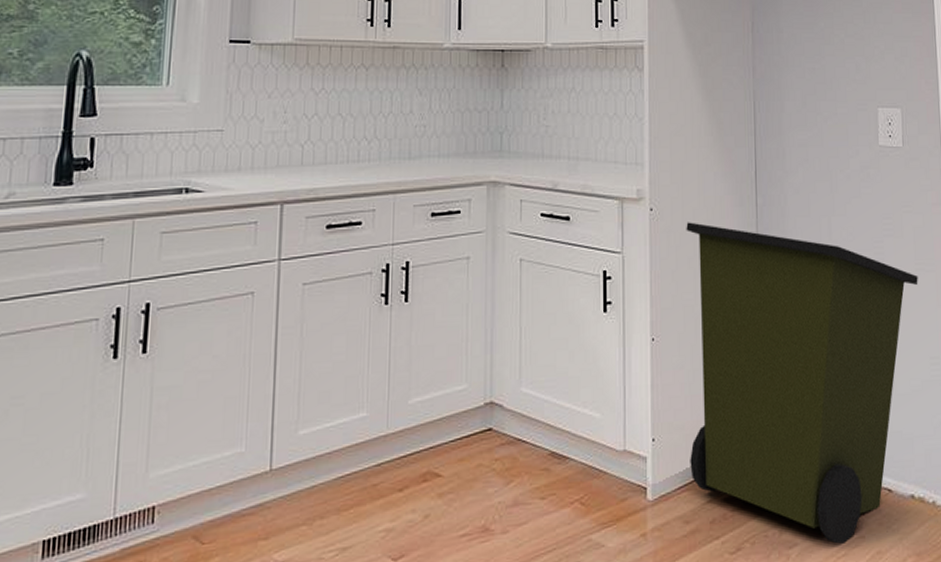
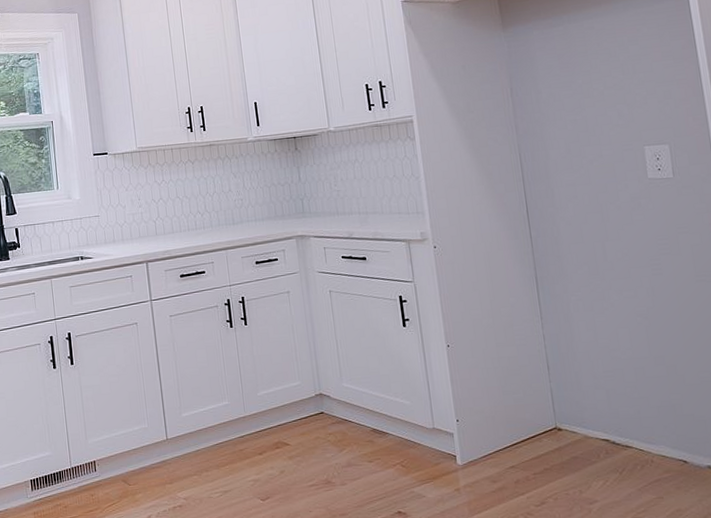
trash can: present [686,222,918,544] -> none [467,254,700,502]

